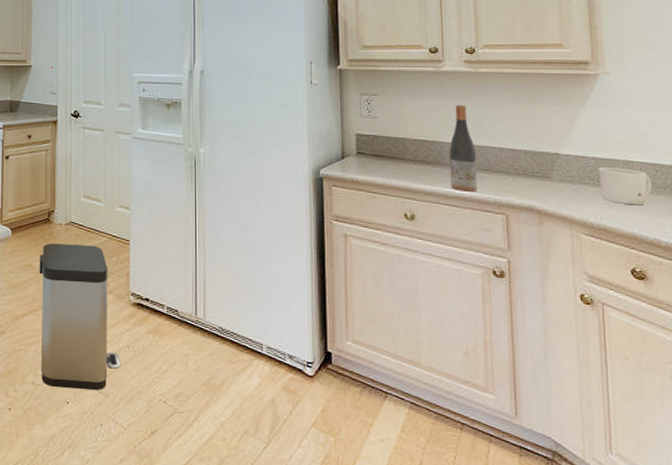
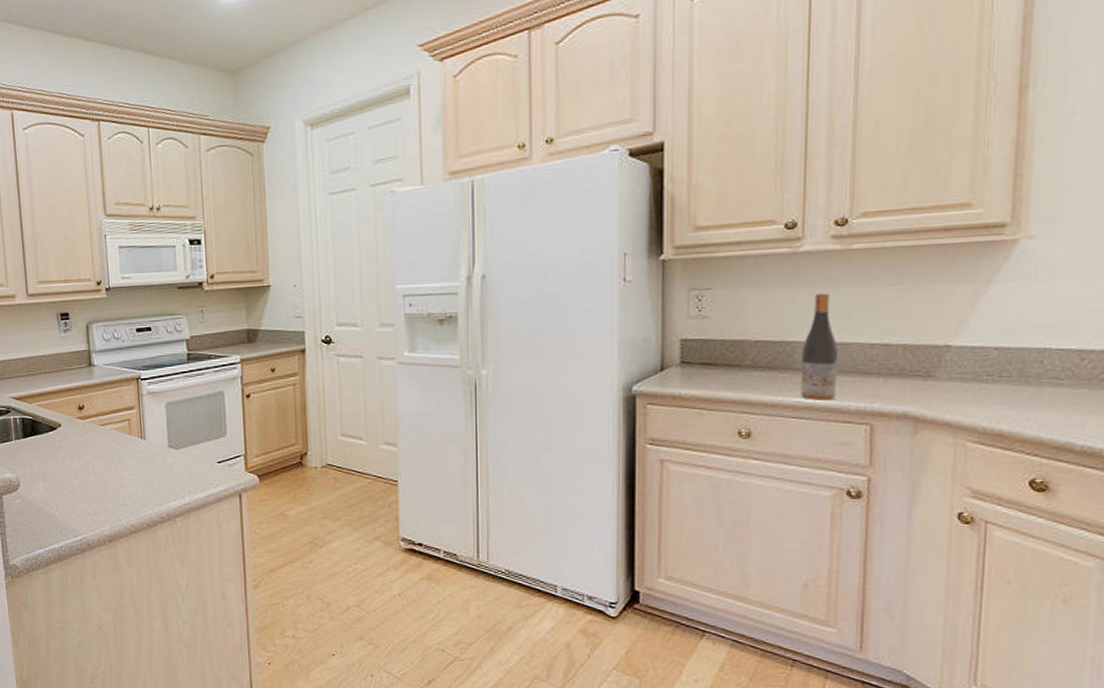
pedal bin: present [39,243,121,390] -> none [292,489,392,641]
mug: present [598,167,653,206] -> none [1000,358,1074,404]

